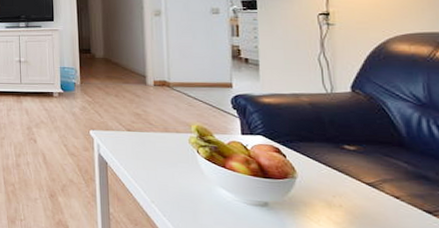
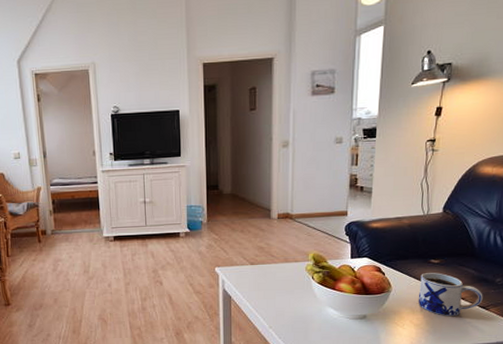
mug: none [333,160,426,219] -> present [418,273,483,317]

